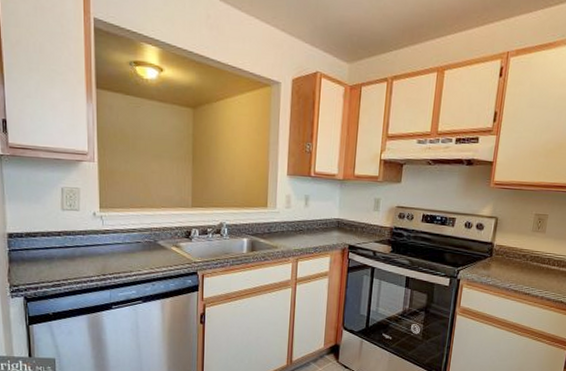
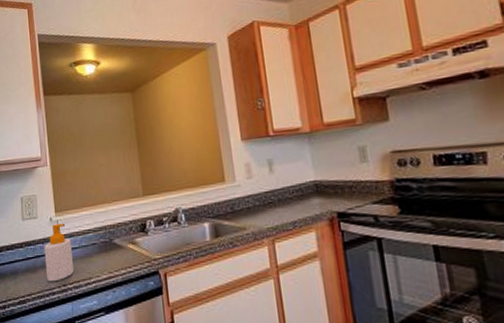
soap bottle: none [84,219,115,271] -> present [43,223,74,282]

